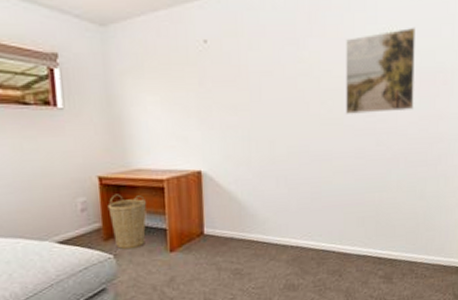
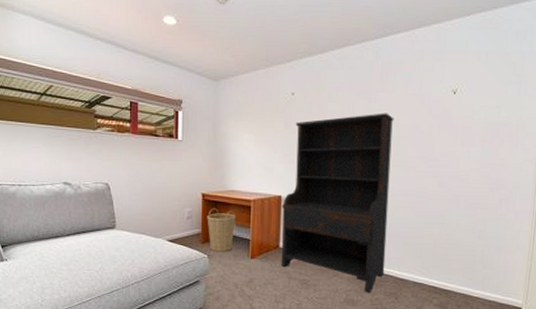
bookshelf: none [203,62,326,275] -> present [281,113,394,293]
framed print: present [346,27,415,115] -> none [410,85,481,159]

